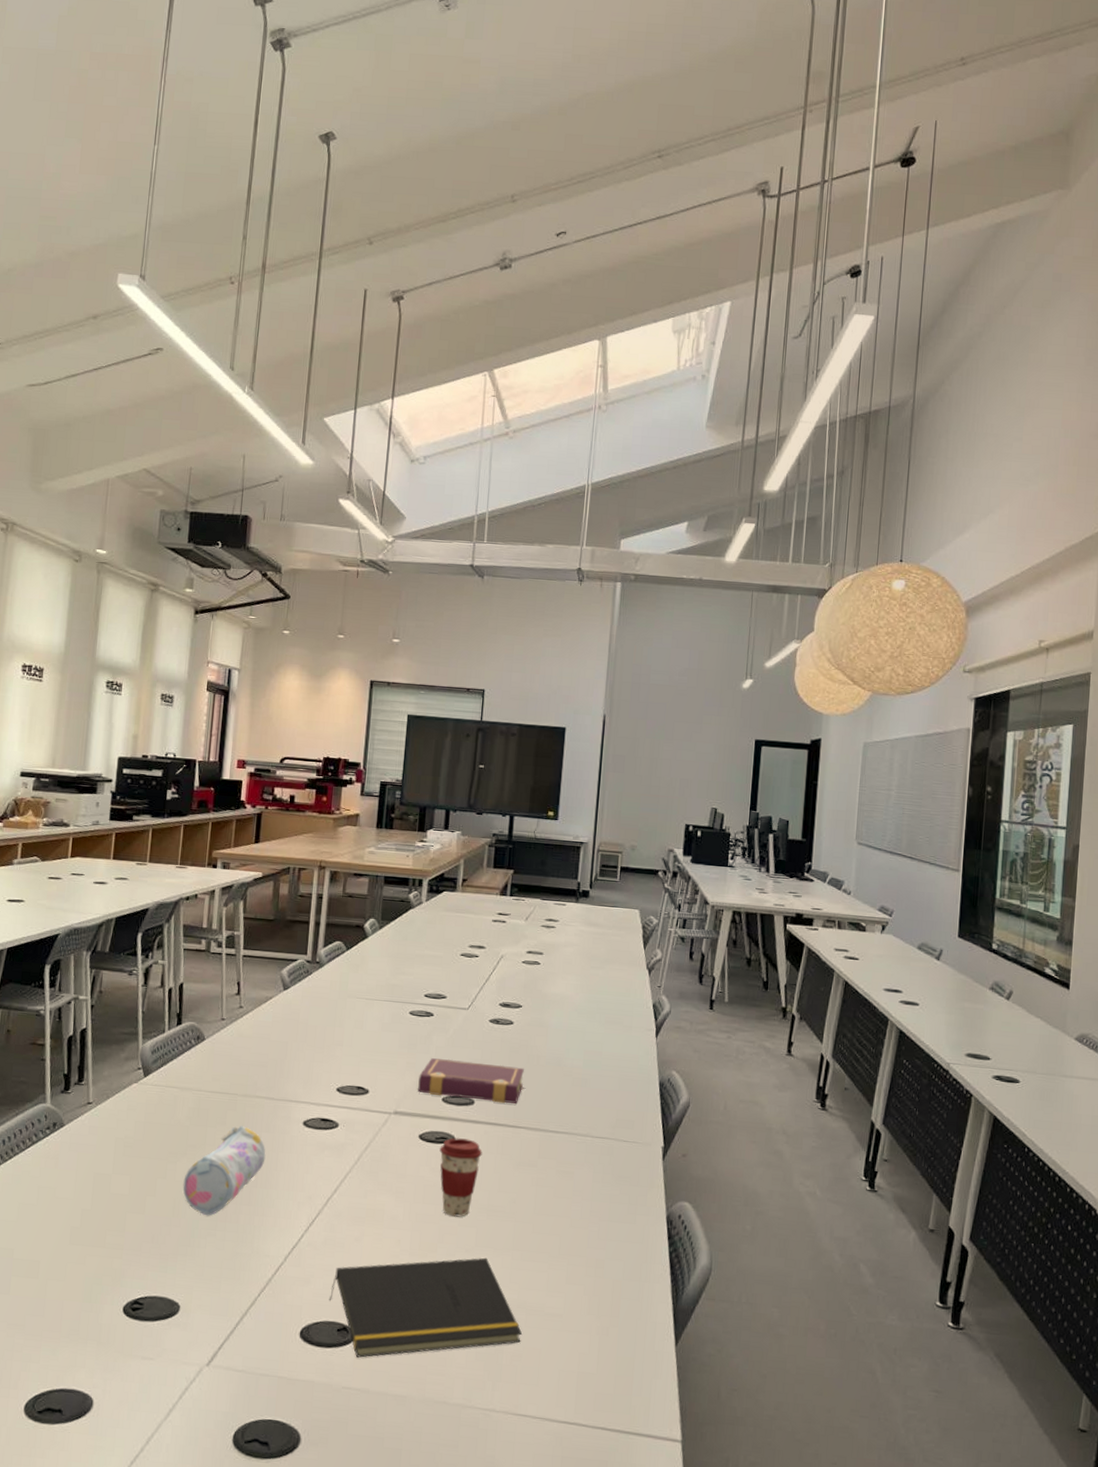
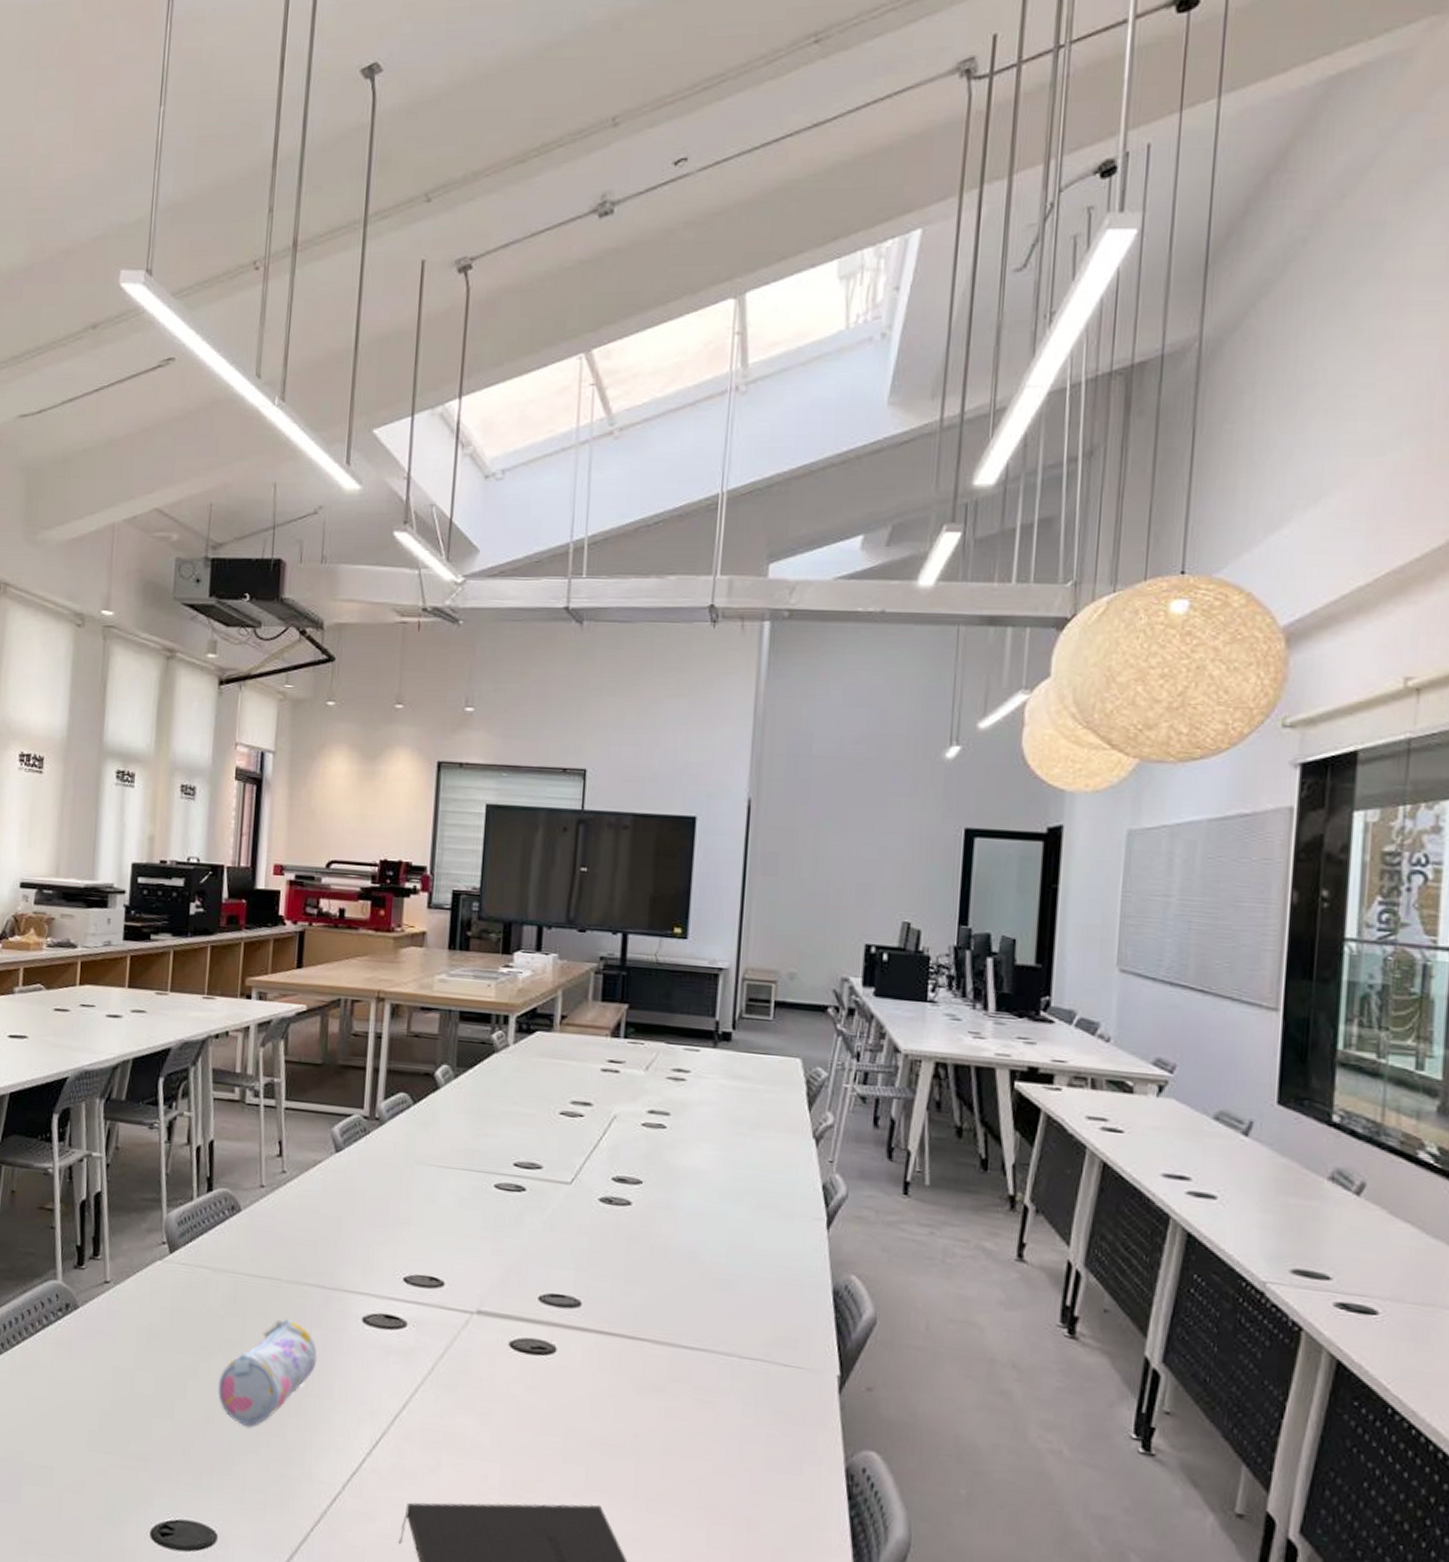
book: present [417,1058,525,1104] -> none [506,1245,648,1309]
coffee cup: present [439,1138,483,1217] -> none [536,1348,593,1451]

